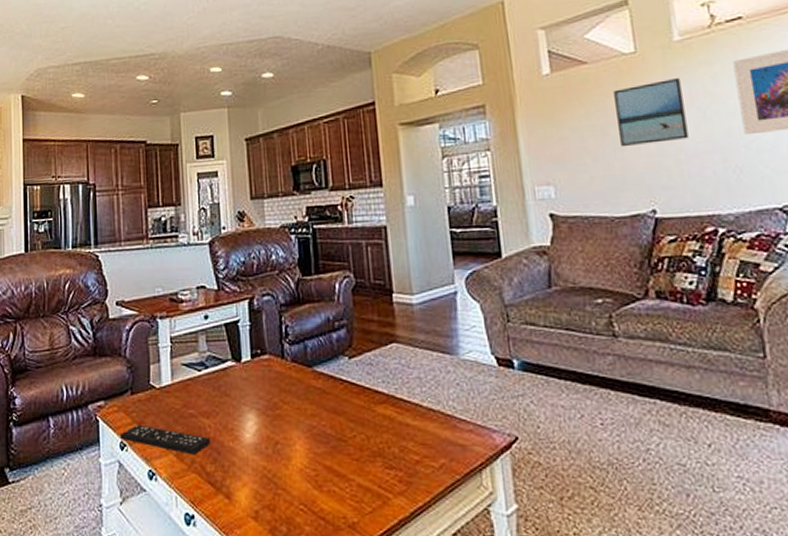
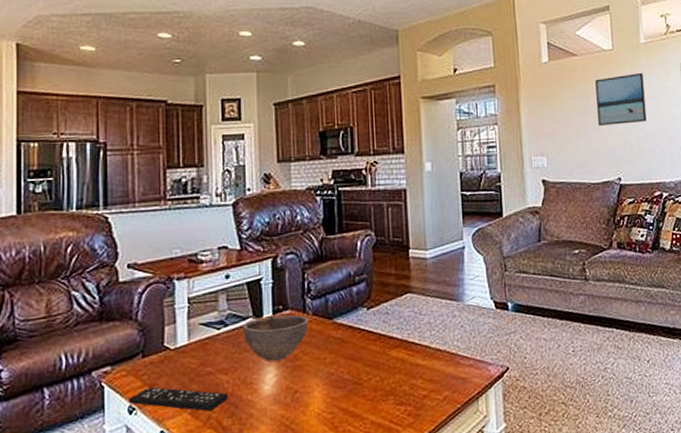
bowl: none [222,360,289,409] -> present [242,314,310,362]

